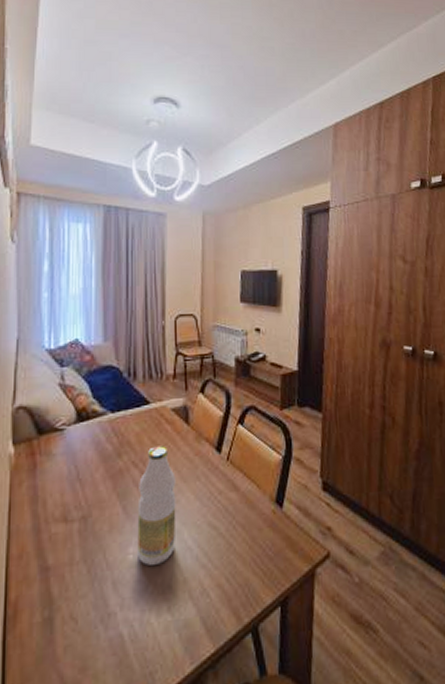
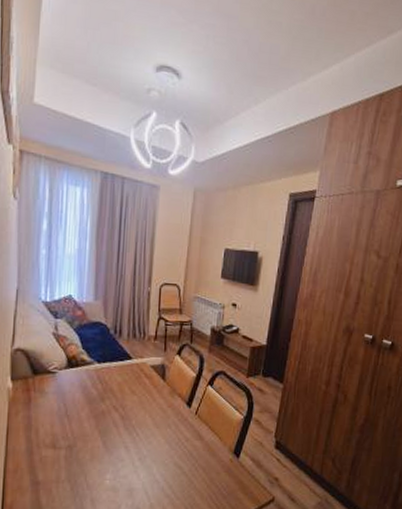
bottle: present [137,446,176,566] -> none [113,396,150,490]

